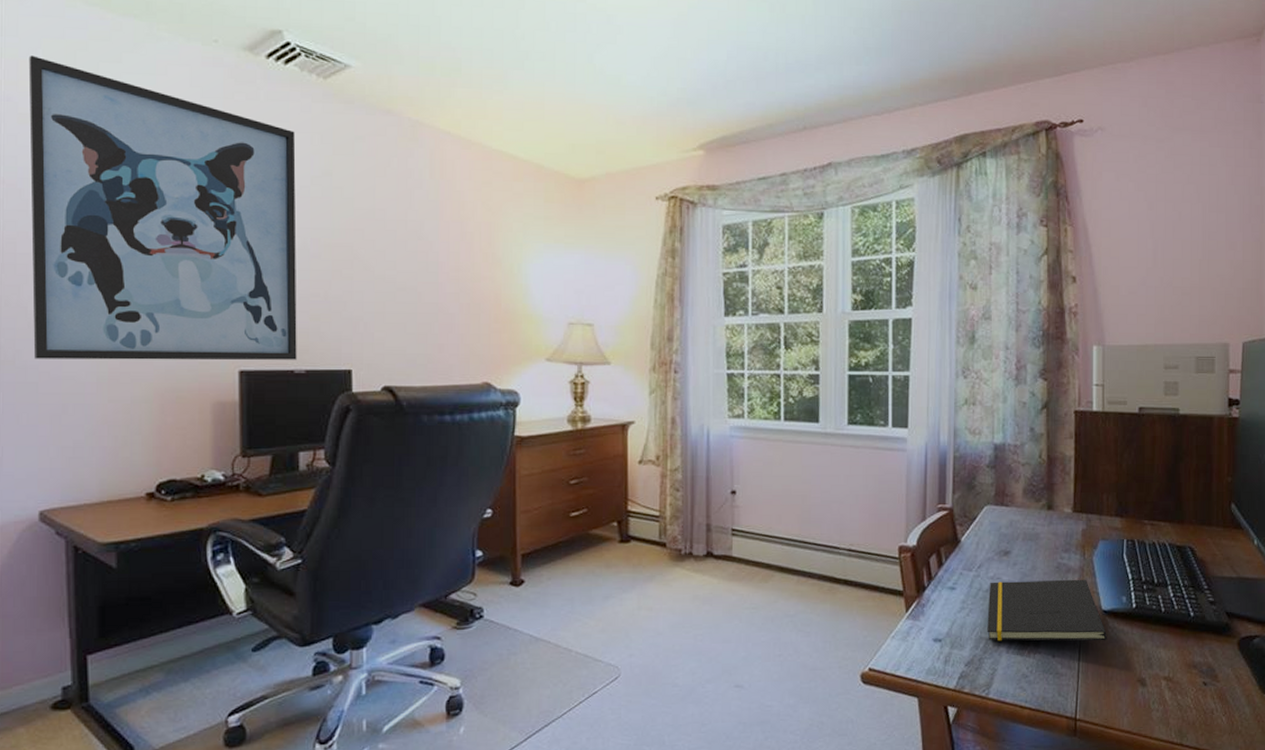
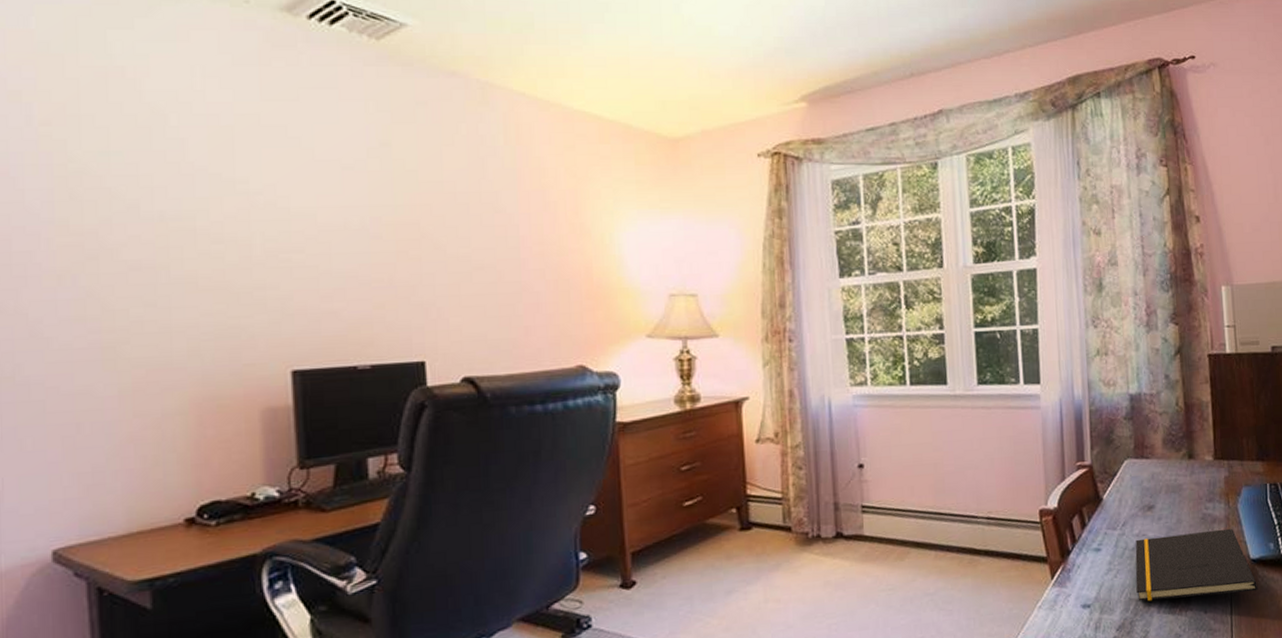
wall art: present [28,55,297,361] -> none [18,24,360,373]

